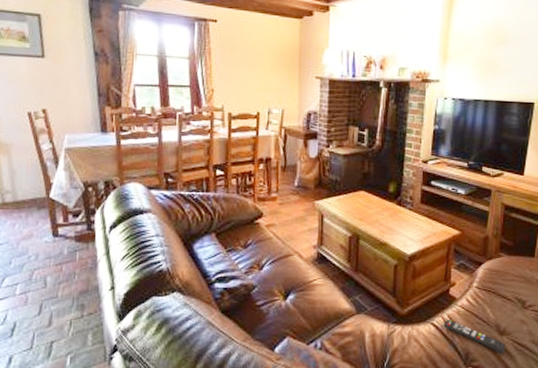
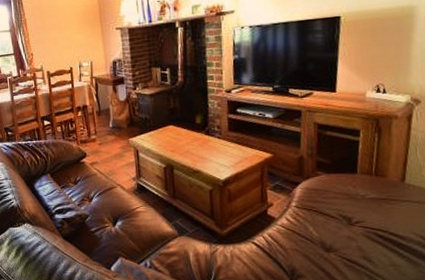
remote control: present [443,319,506,354] -> none [264,238,334,270]

